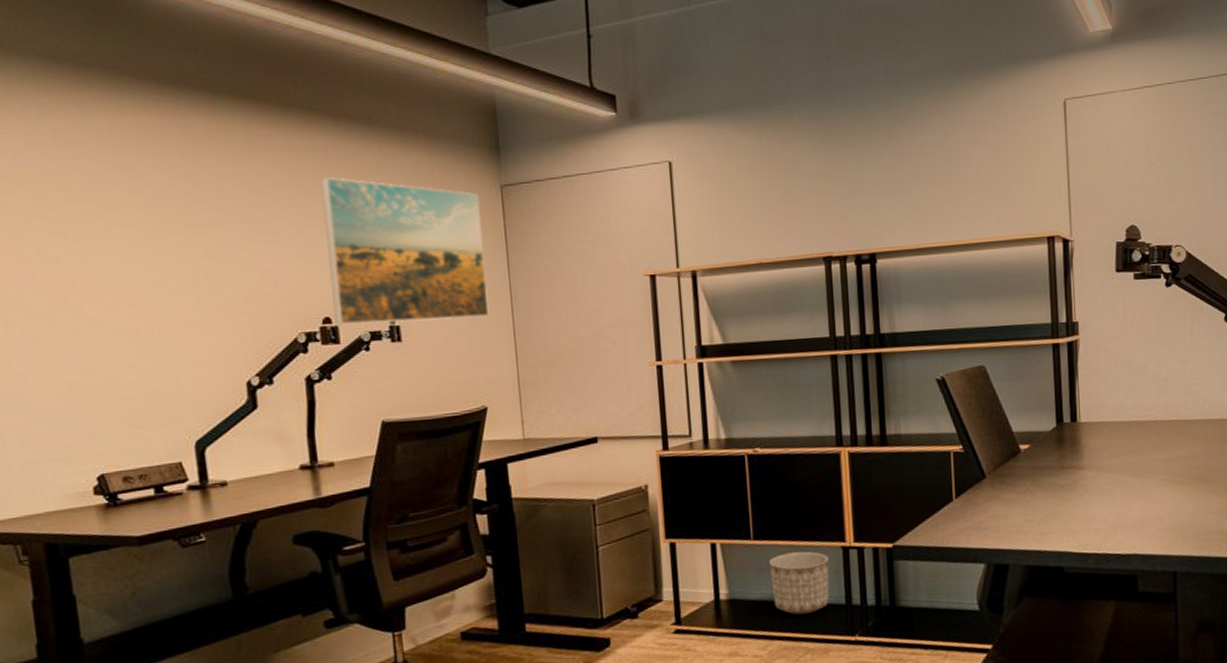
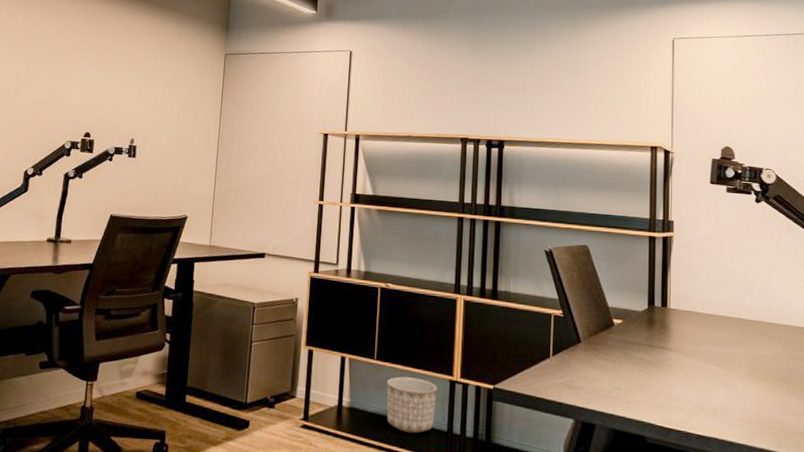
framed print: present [321,177,489,325] -> none [93,34,208,148]

